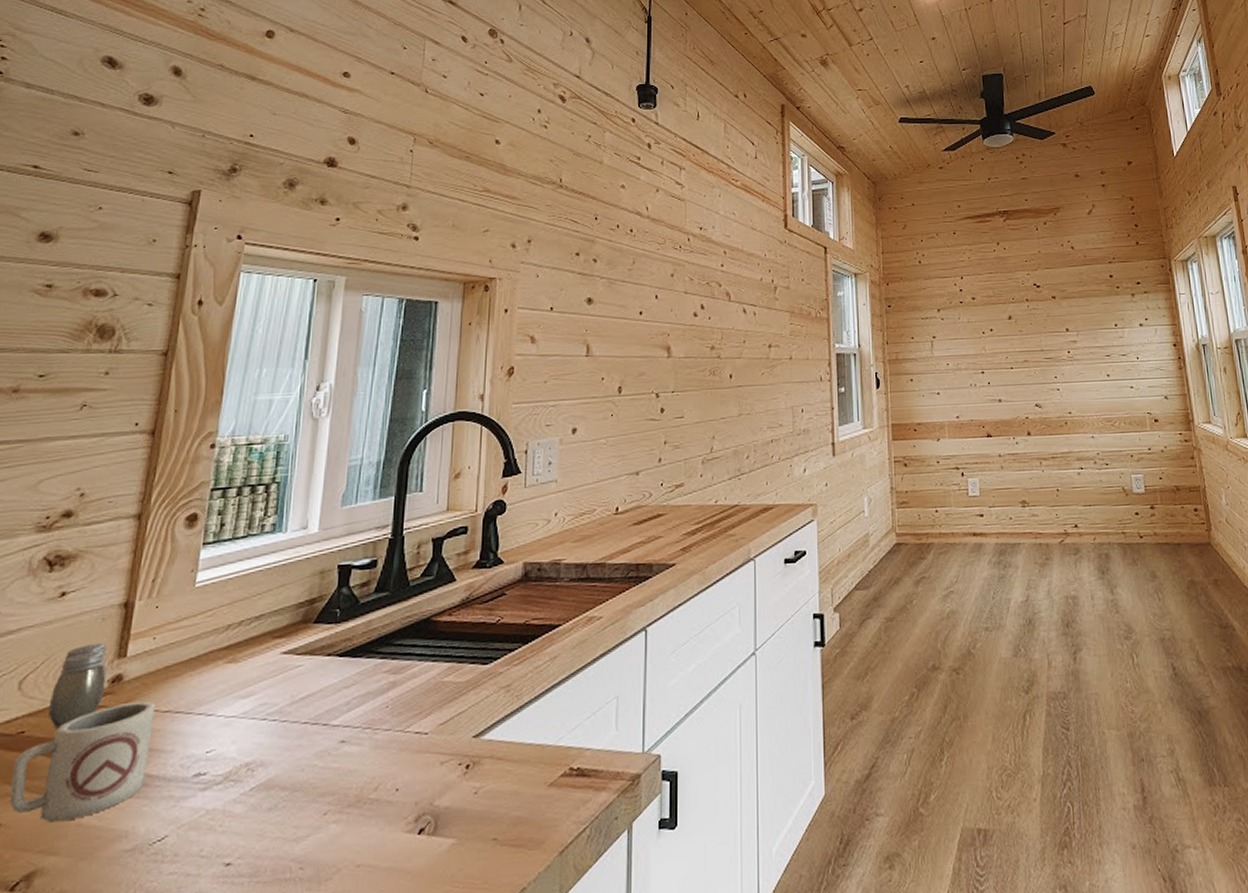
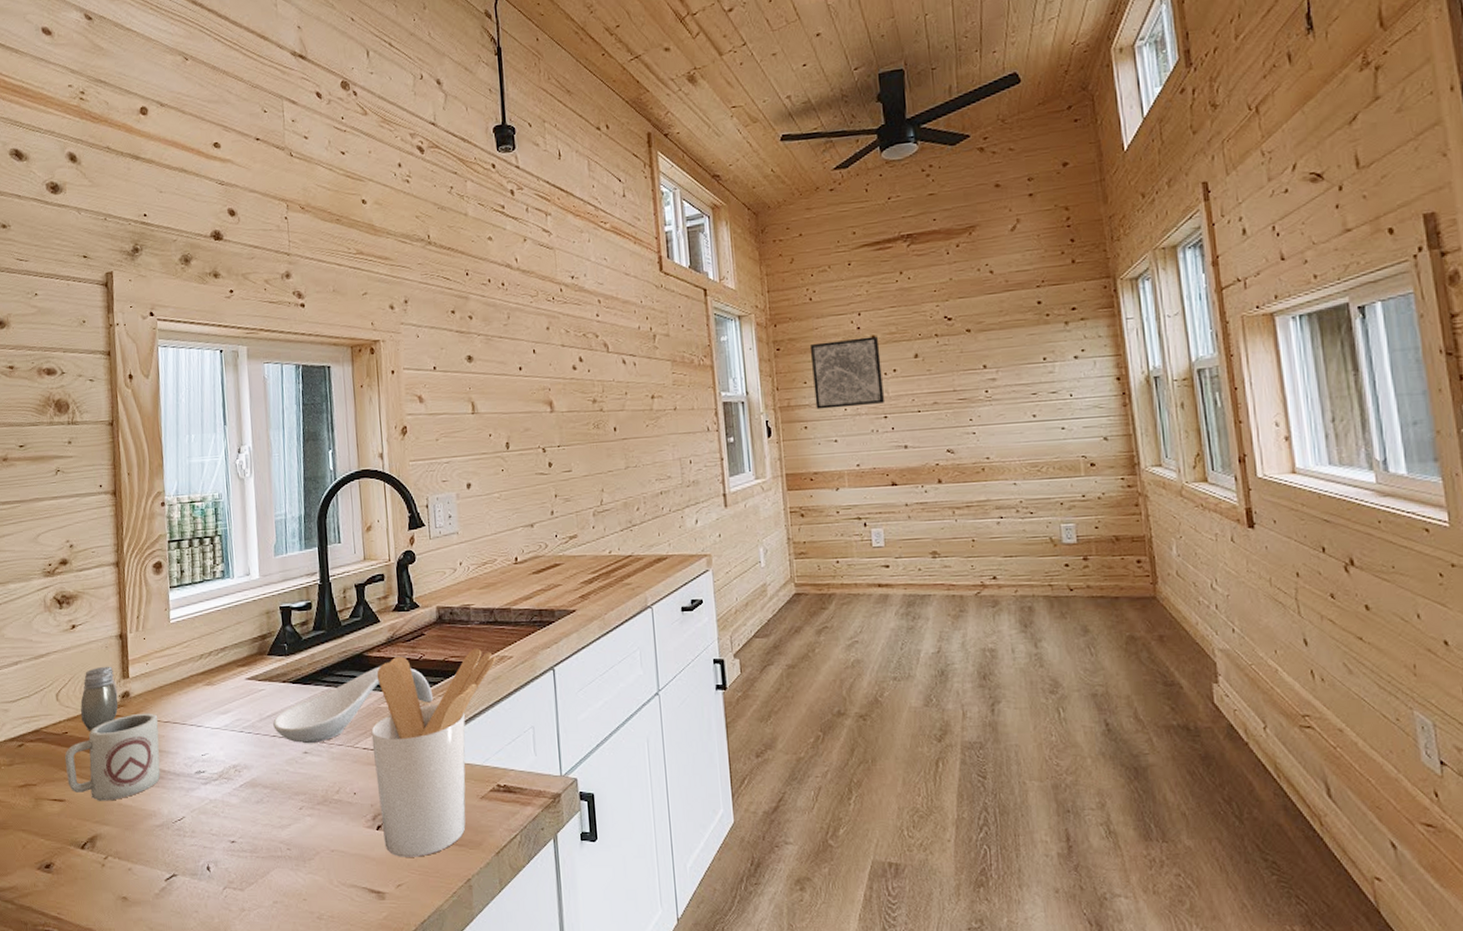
spoon rest: none [307,632,508,731] -> present [273,666,434,744]
utensil holder: none [425,609,584,867] -> present [371,648,496,857]
wall art: none [917,298,983,363] -> present [809,336,885,410]

